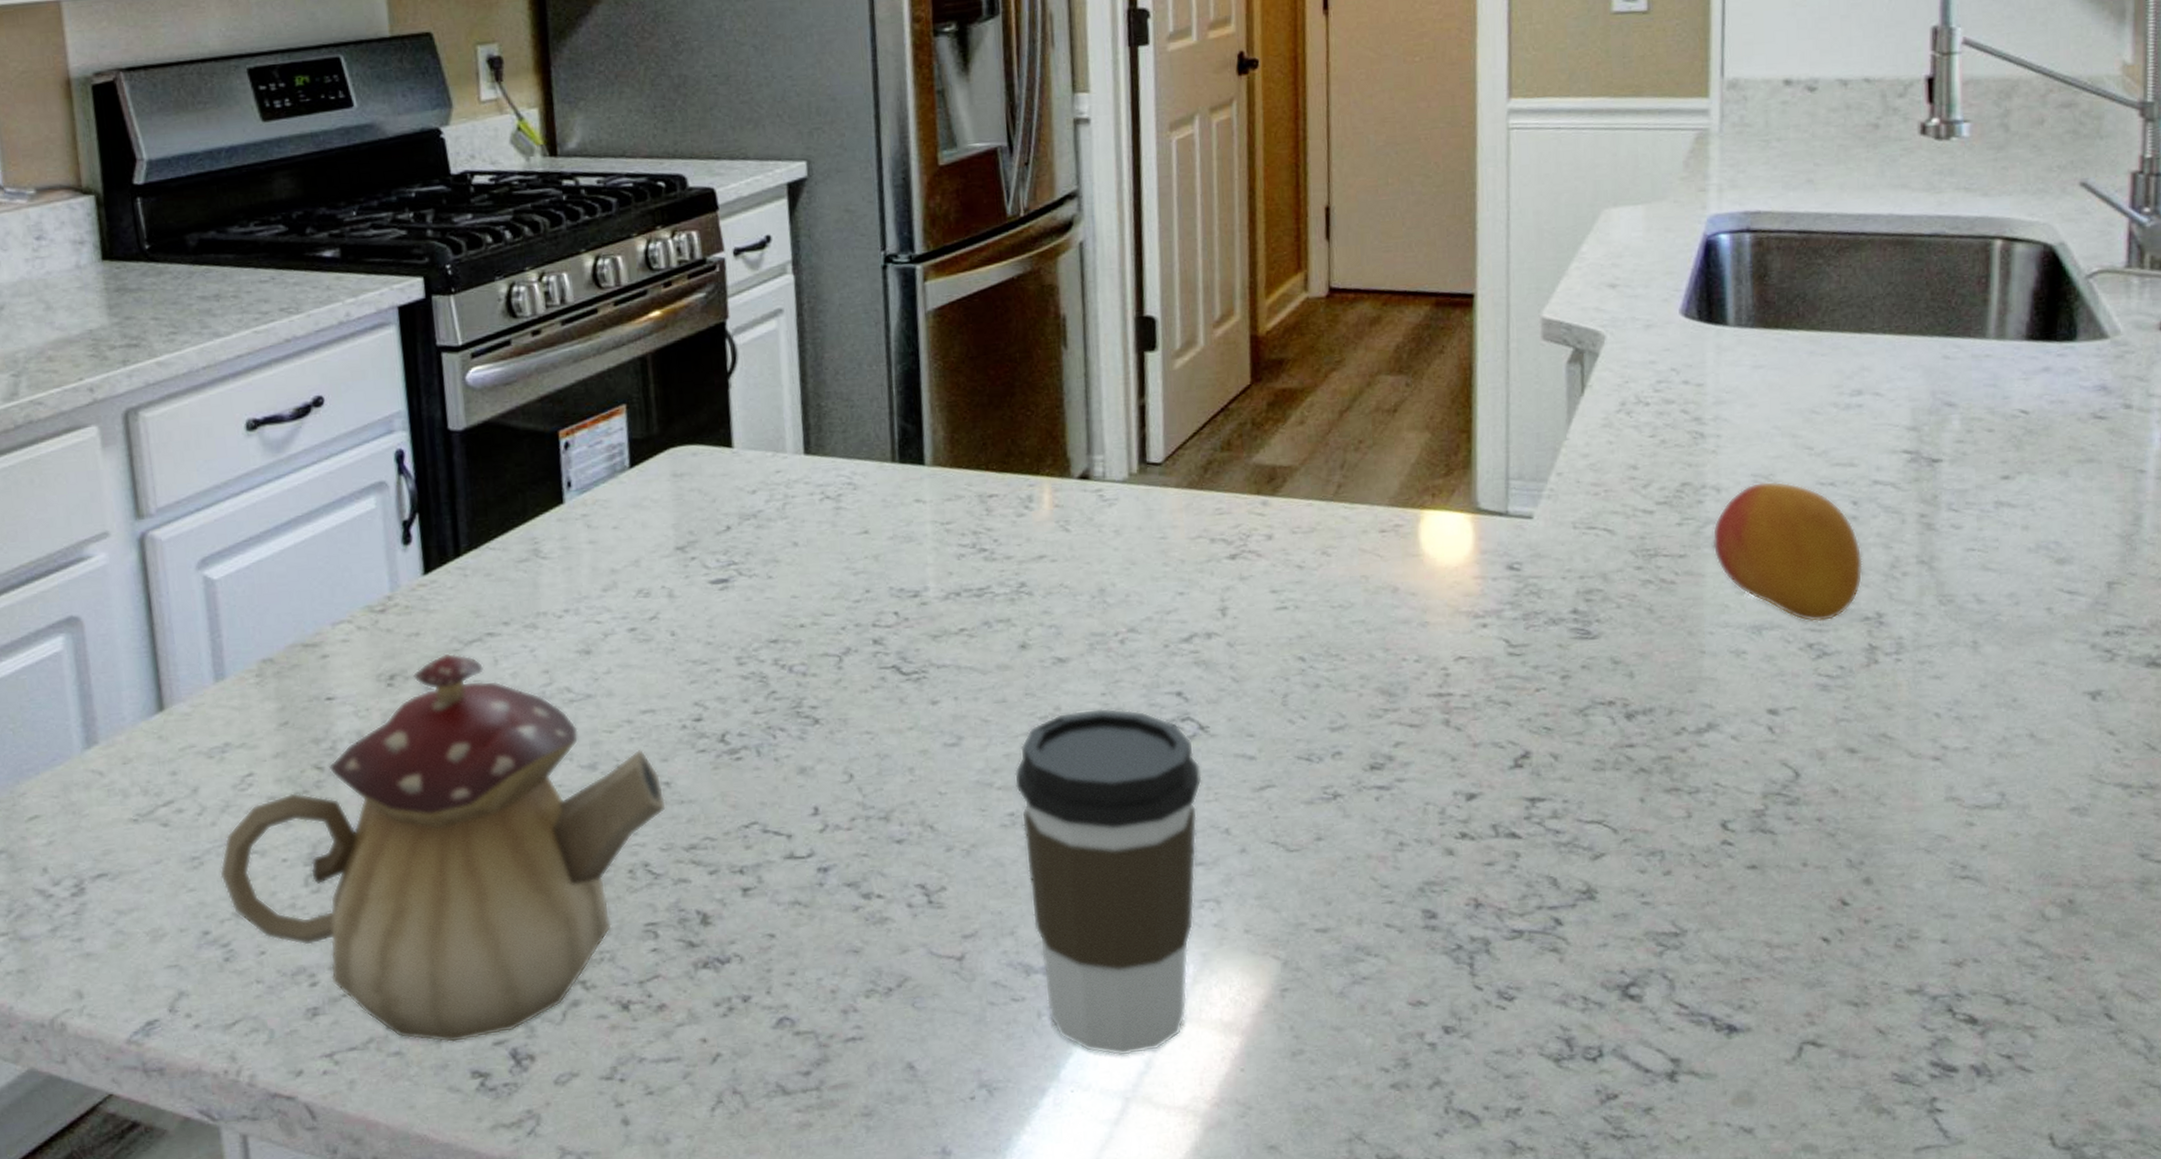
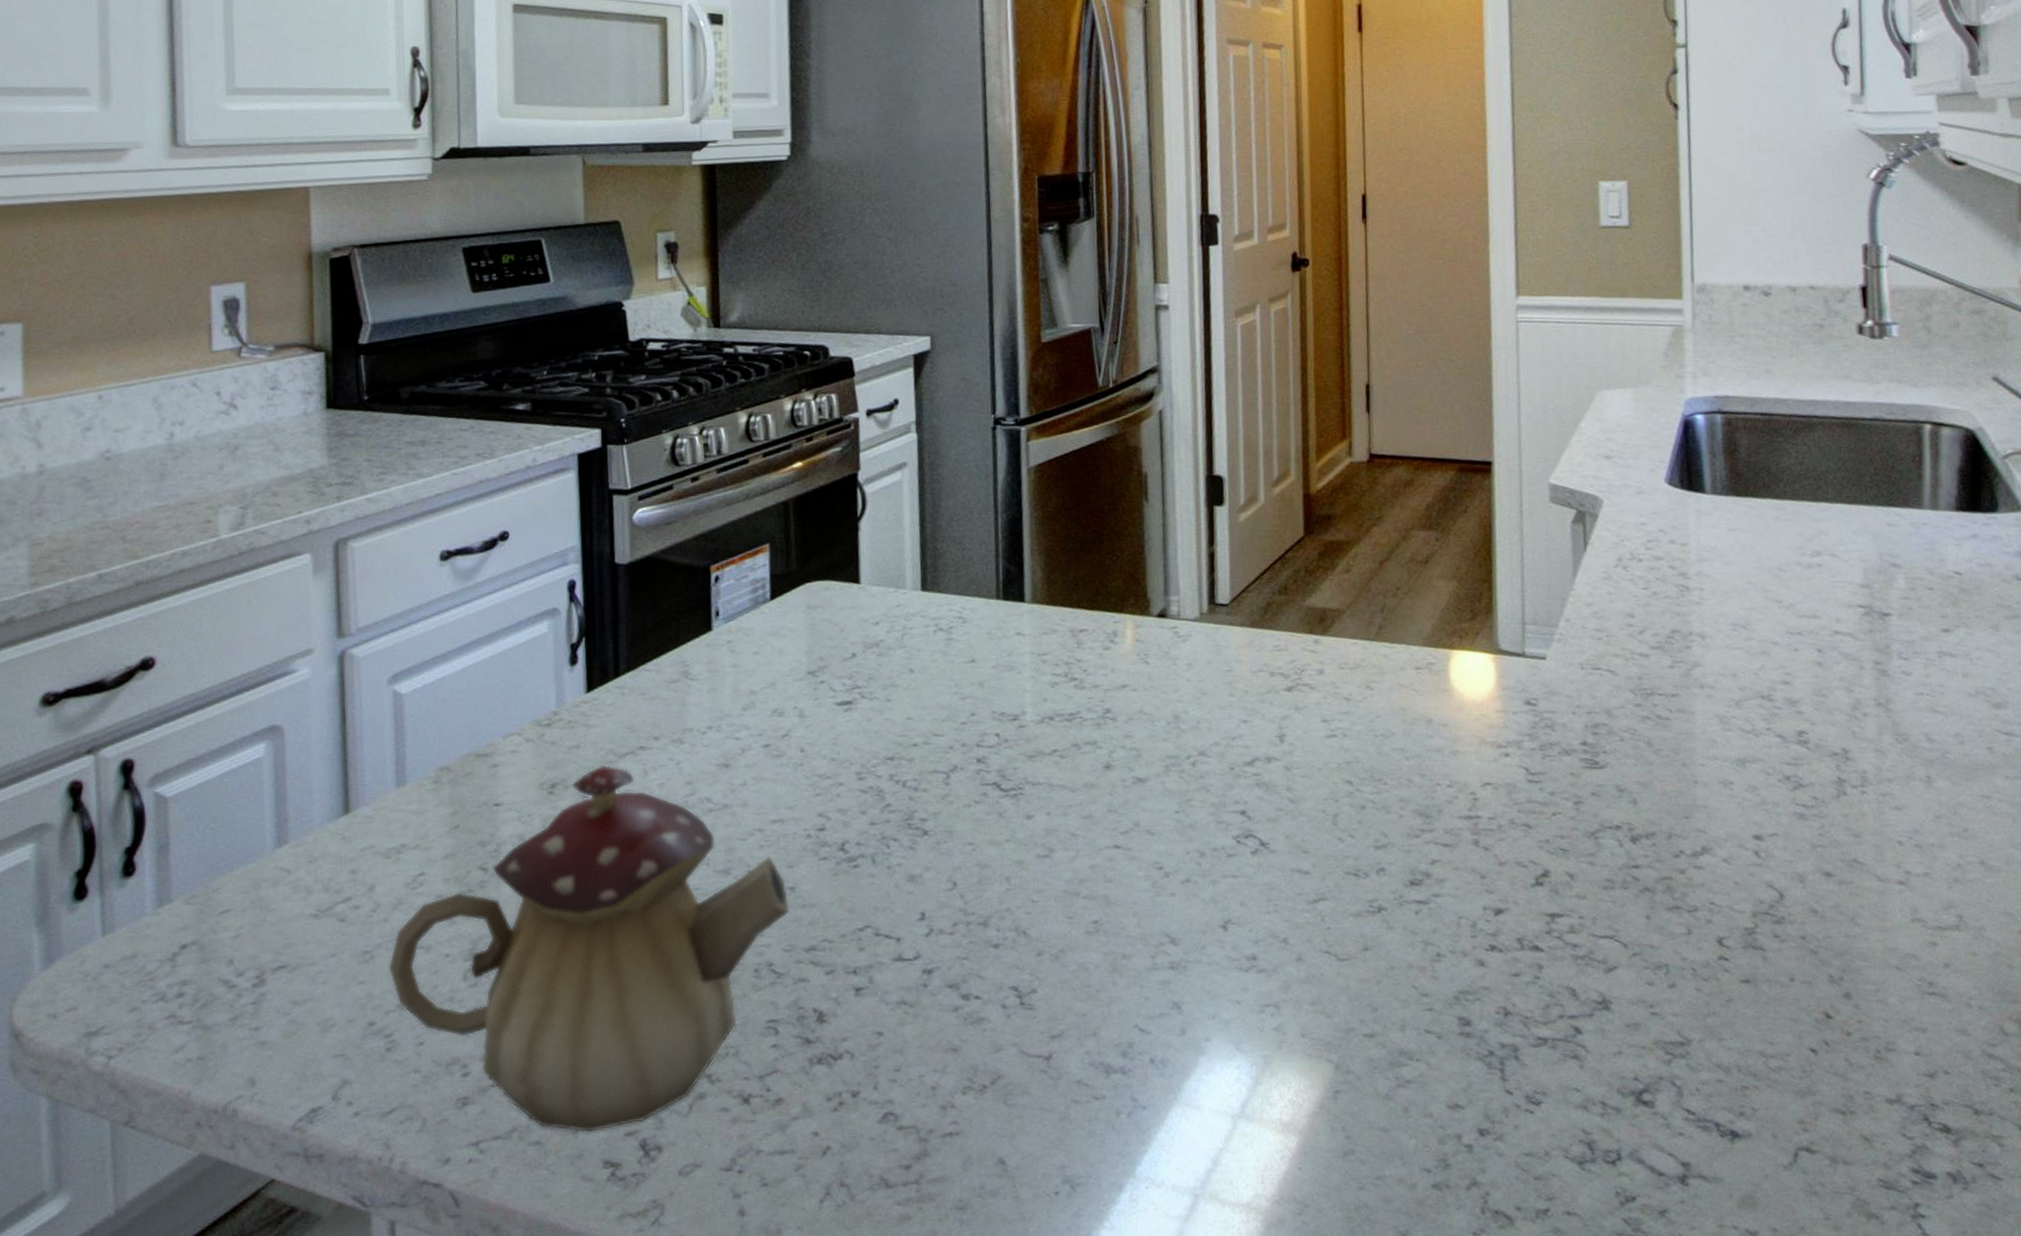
coffee cup: present [1014,708,1202,1056] -> none [1098,824,1263,1154]
fruit: present [1712,481,1863,623] -> none [1699,630,1830,757]

